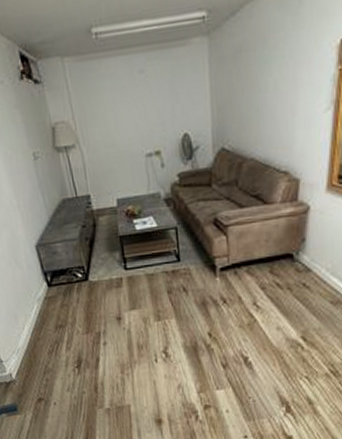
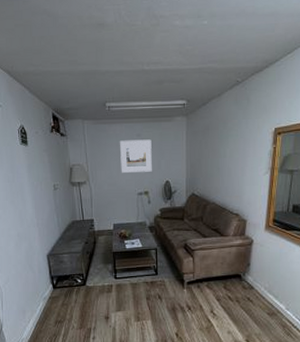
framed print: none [114,75,164,128] -> present [119,139,152,173]

